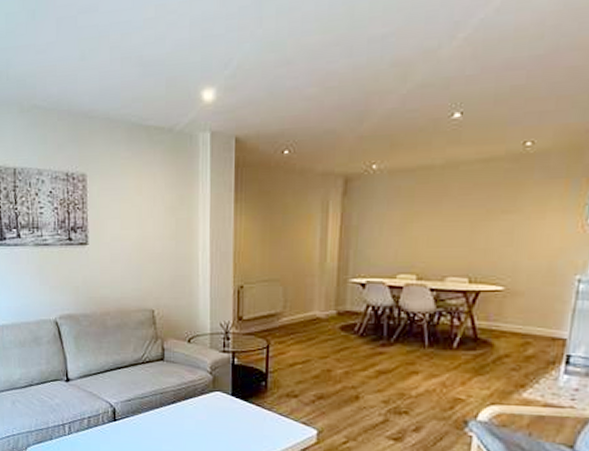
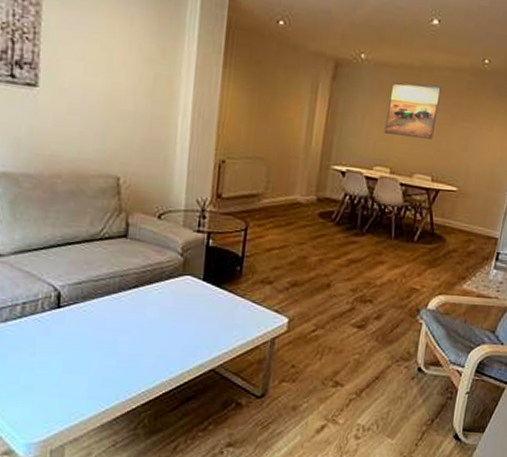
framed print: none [405,181,471,240] -> present [384,82,441,139]

